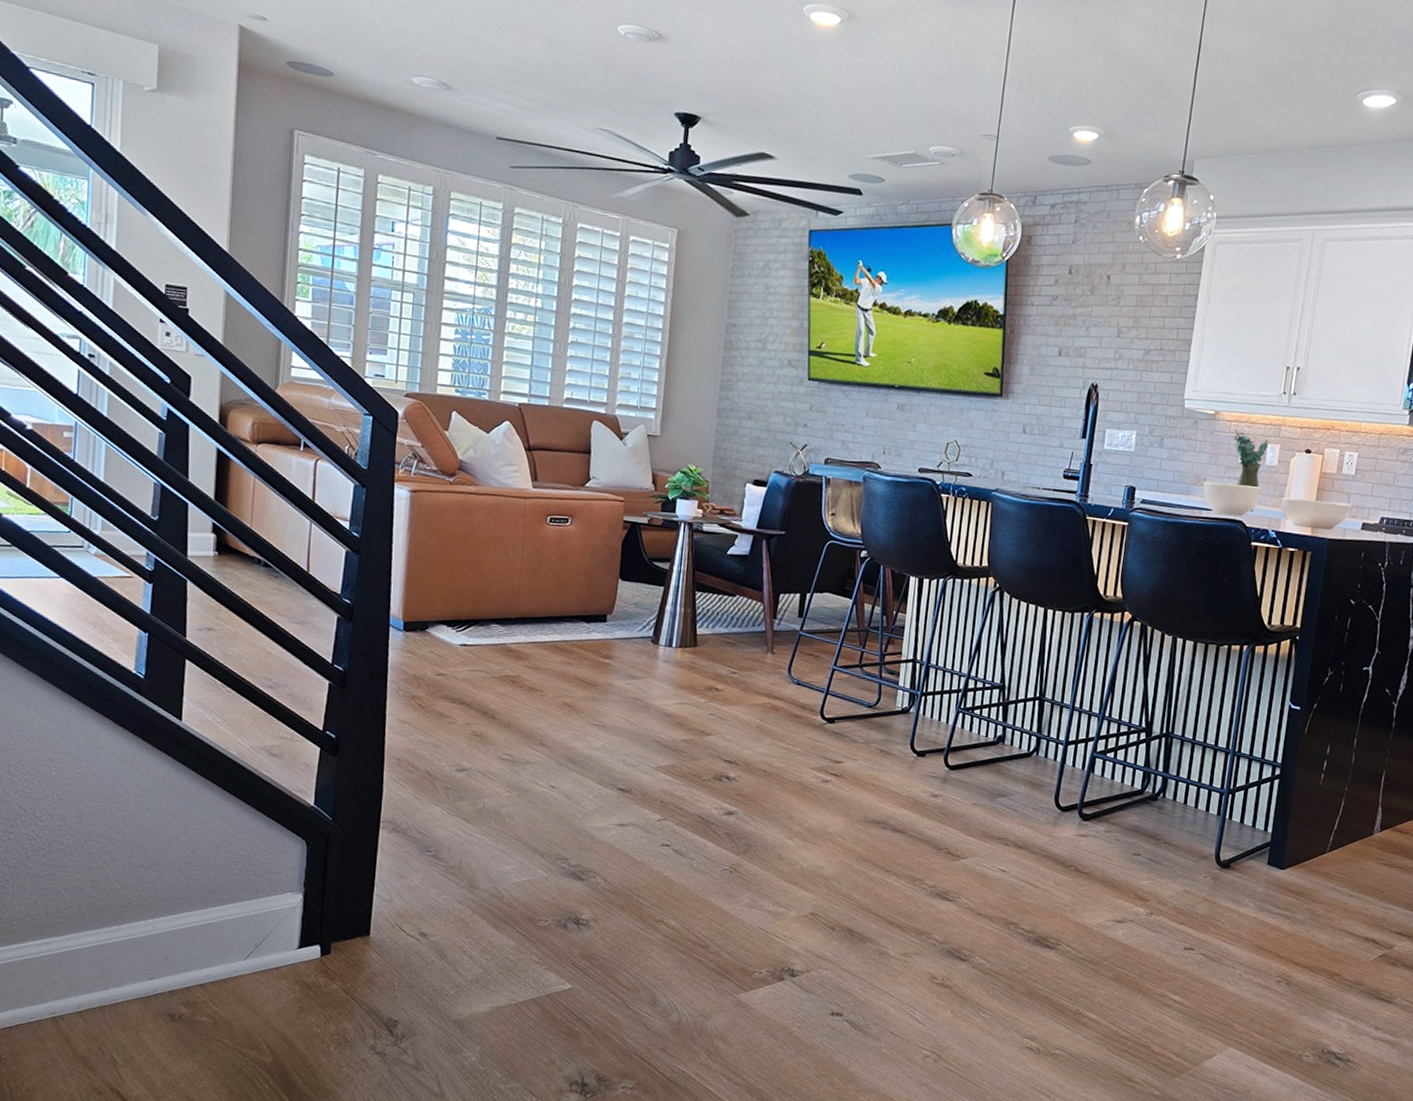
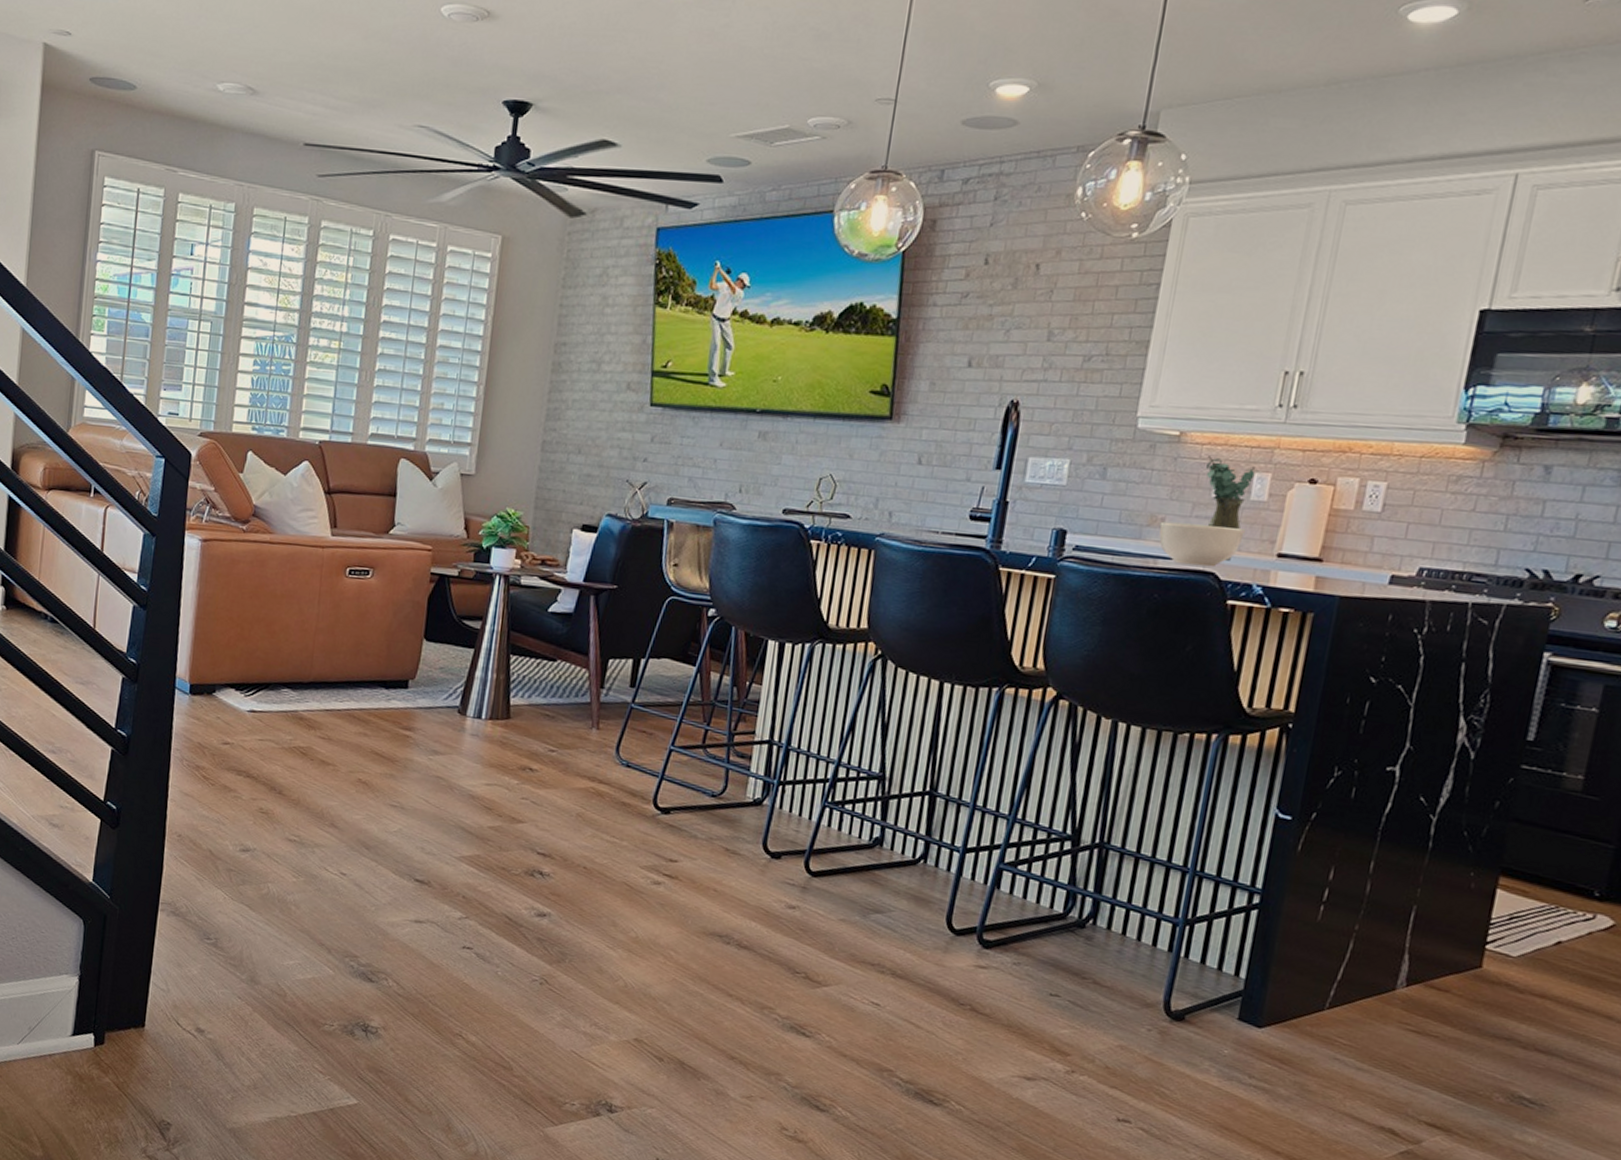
bowl: present [1280,497,1354,531] -> none [1269,541,1380,586]

